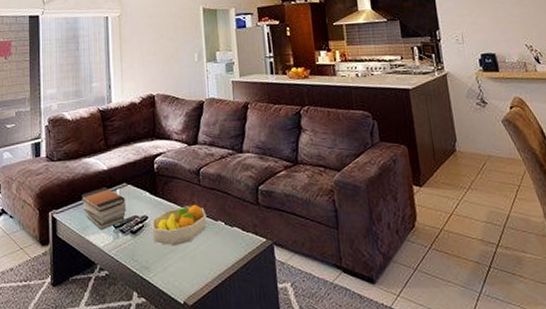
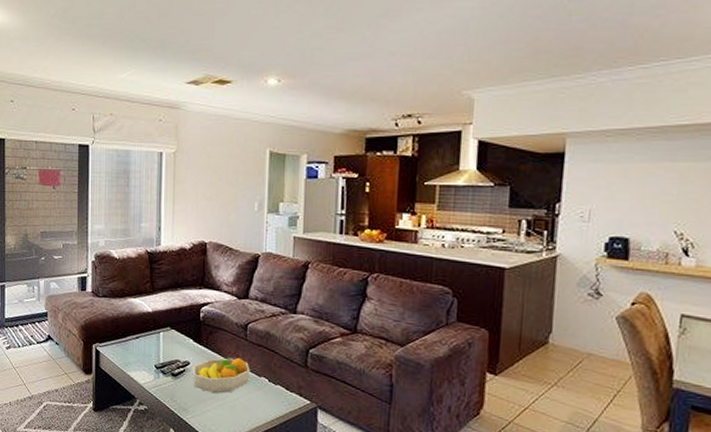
book stack: present [82,187,126,230] -> none [125,329,168,368]

